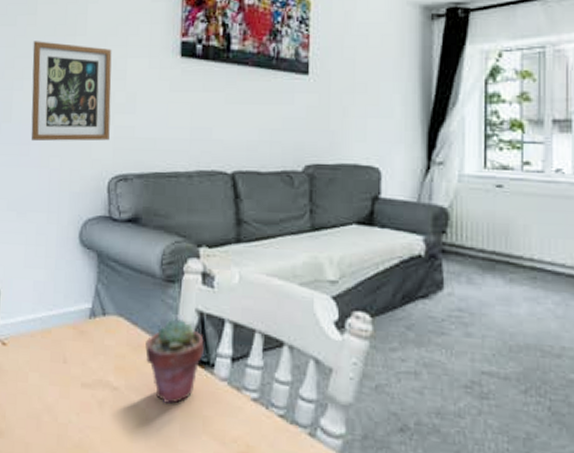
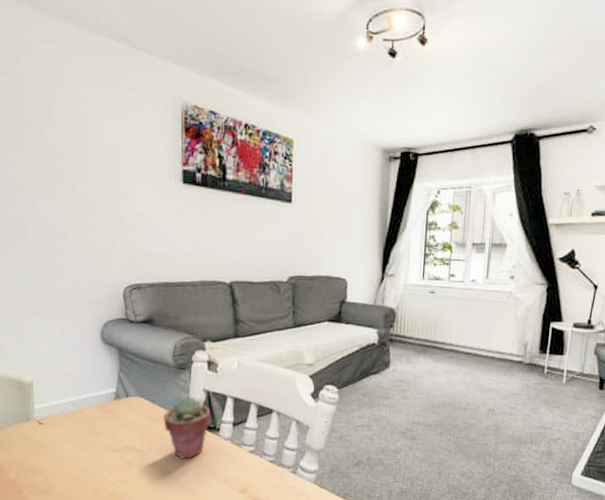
wall art: present [31,41,112,142] -> none [42,163,122,256]

